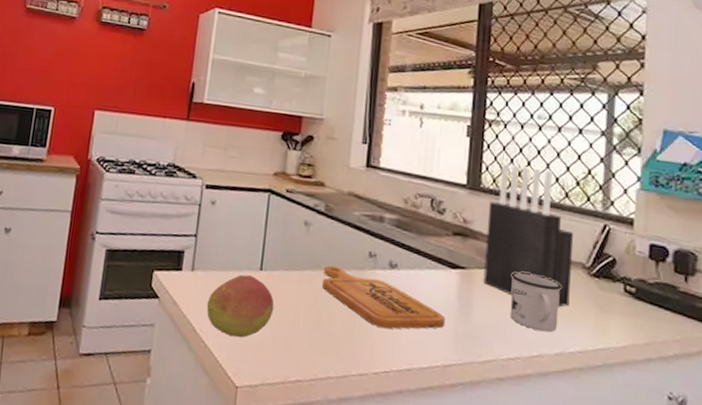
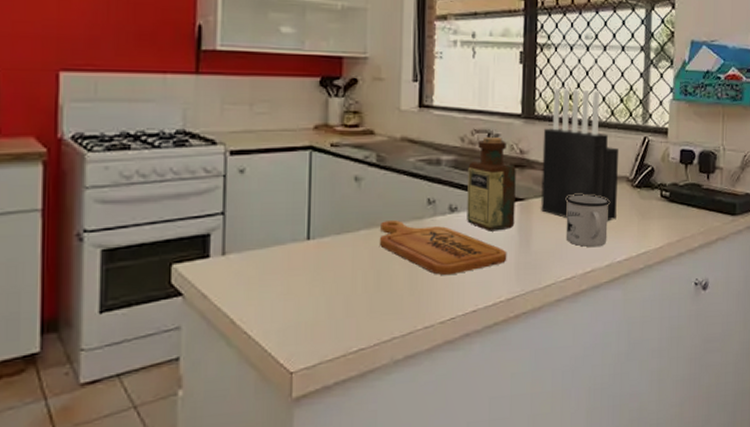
fruit: present [206,274,274,338] -> none [245,248,327,320]
bottle: none [406,201,459,296] -> present [467,136,516,232]

